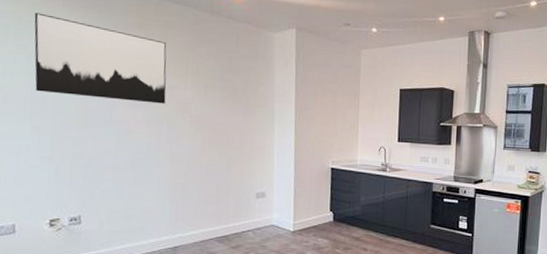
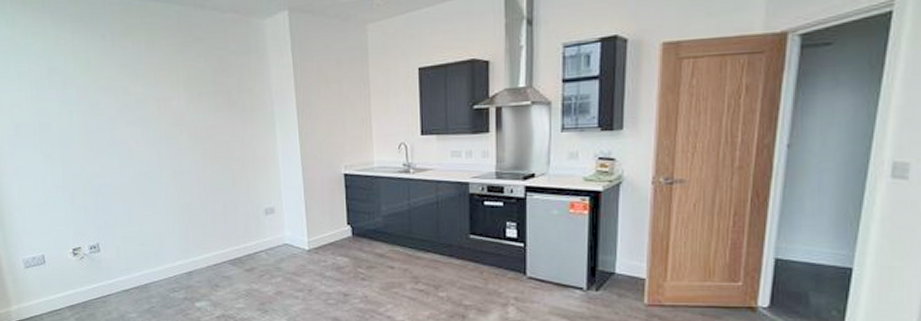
wall art: present [34,12,167,104] -> none [28,34,161,119]

